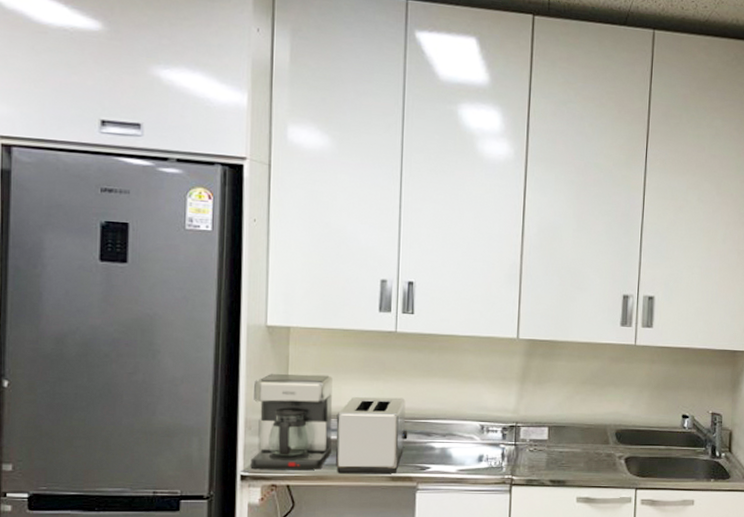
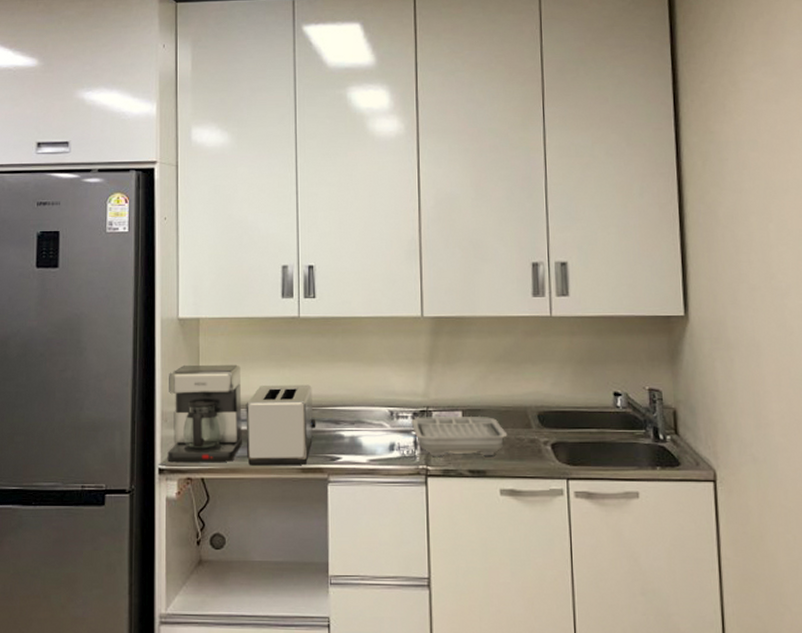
dish rack: none [500,431,588,468] -> present [411,415,508,456]

